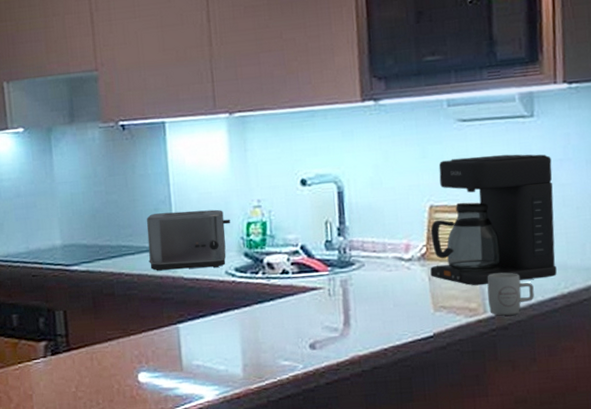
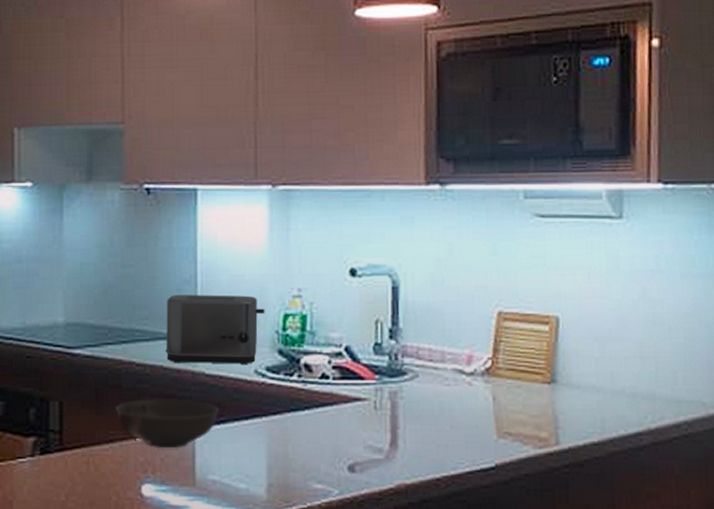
bowl: none [111,300,198,343] -> present [116,399,219,449]
coffee maker: present [430,154,557,286] -> none [495,258,643,411]
mug: present [487,272,534,316] -> none [560,398,616,450]

